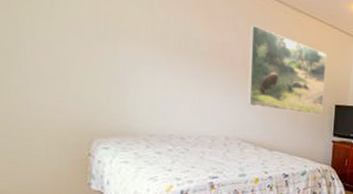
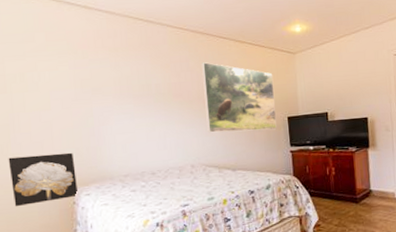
wall art: none [10,90,96,149] -> present [8,152,79,207]

